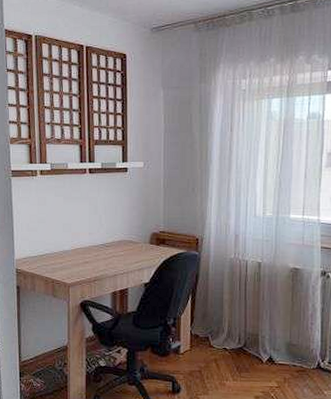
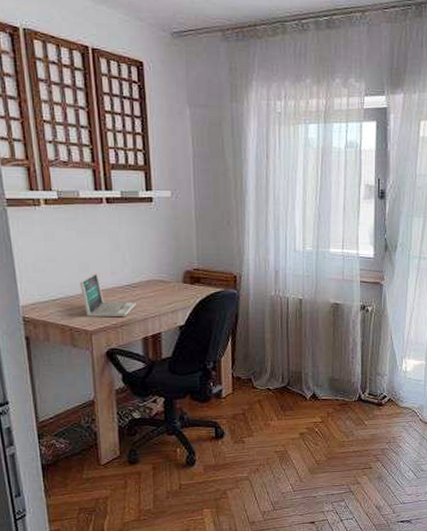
laptop computer: none [63,234,108,272] -> present [79,274,136,317]

